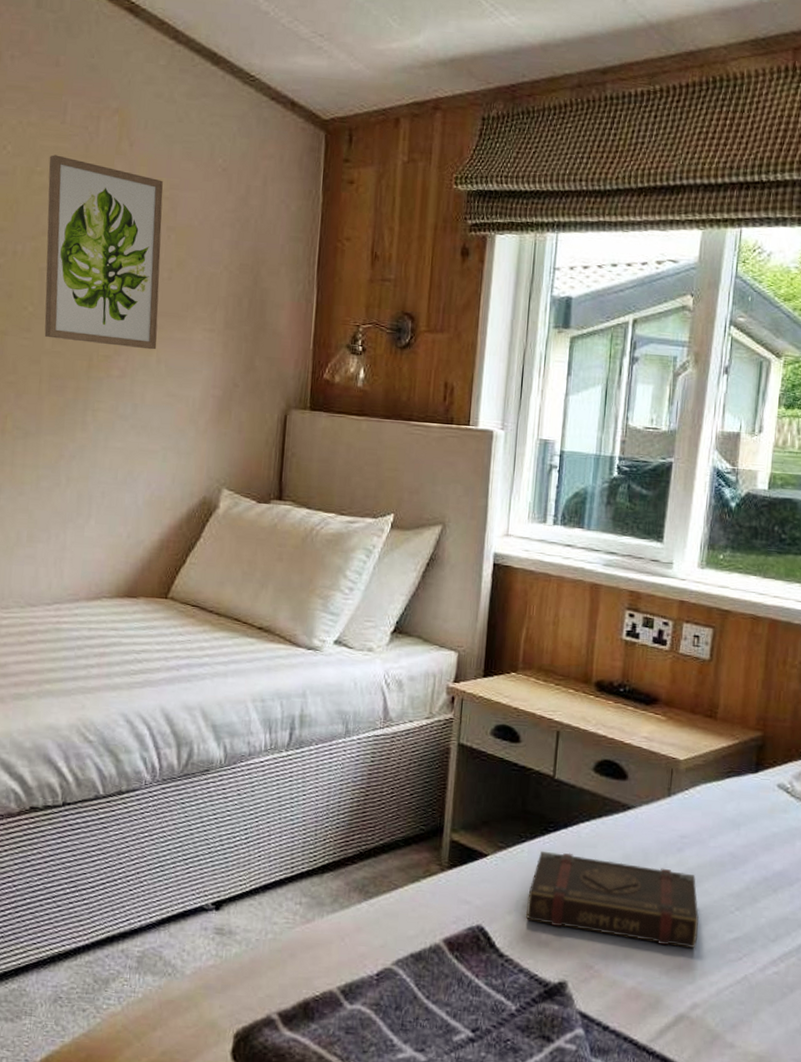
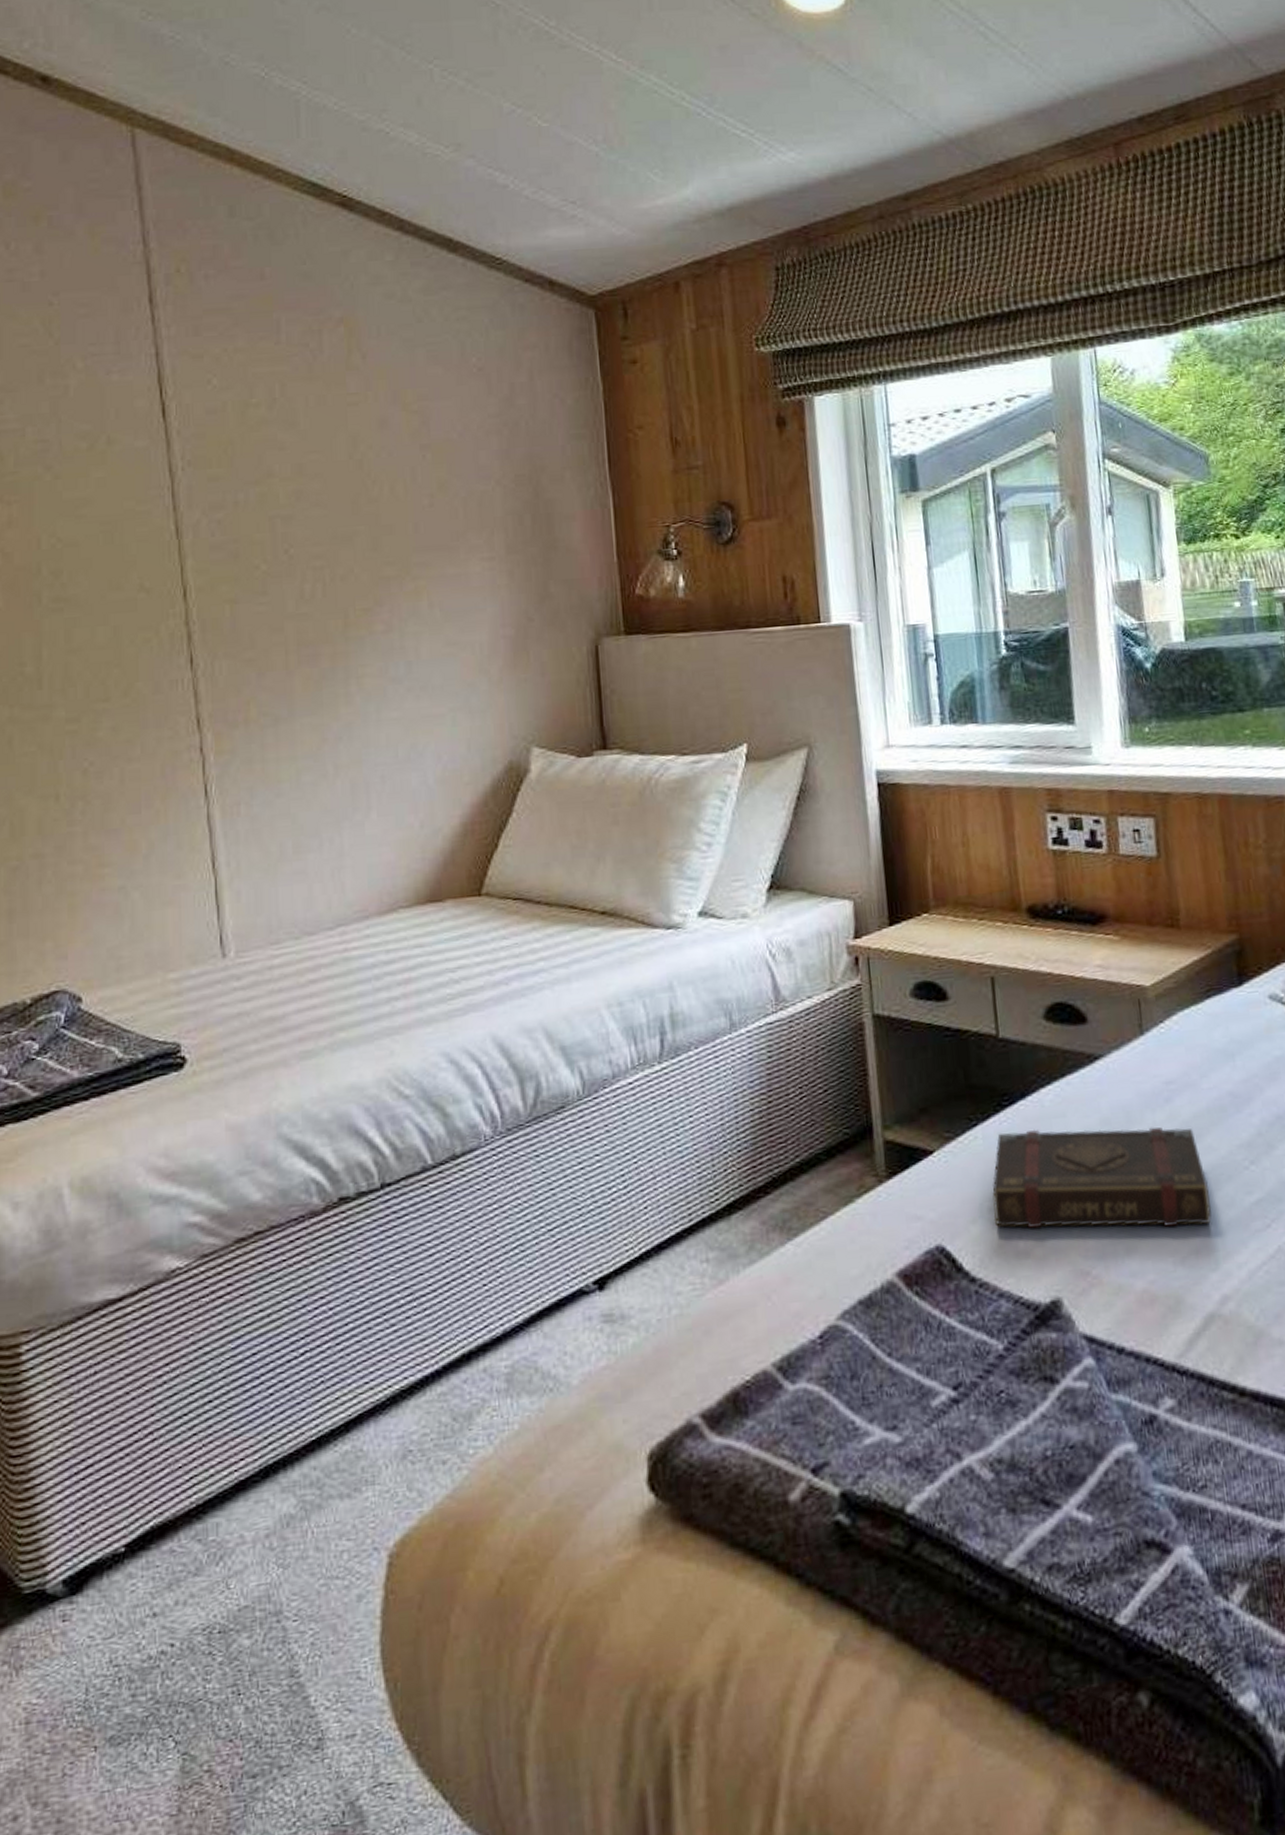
wall art: present [44,155,163,350] -> none [265,381,427,599]

